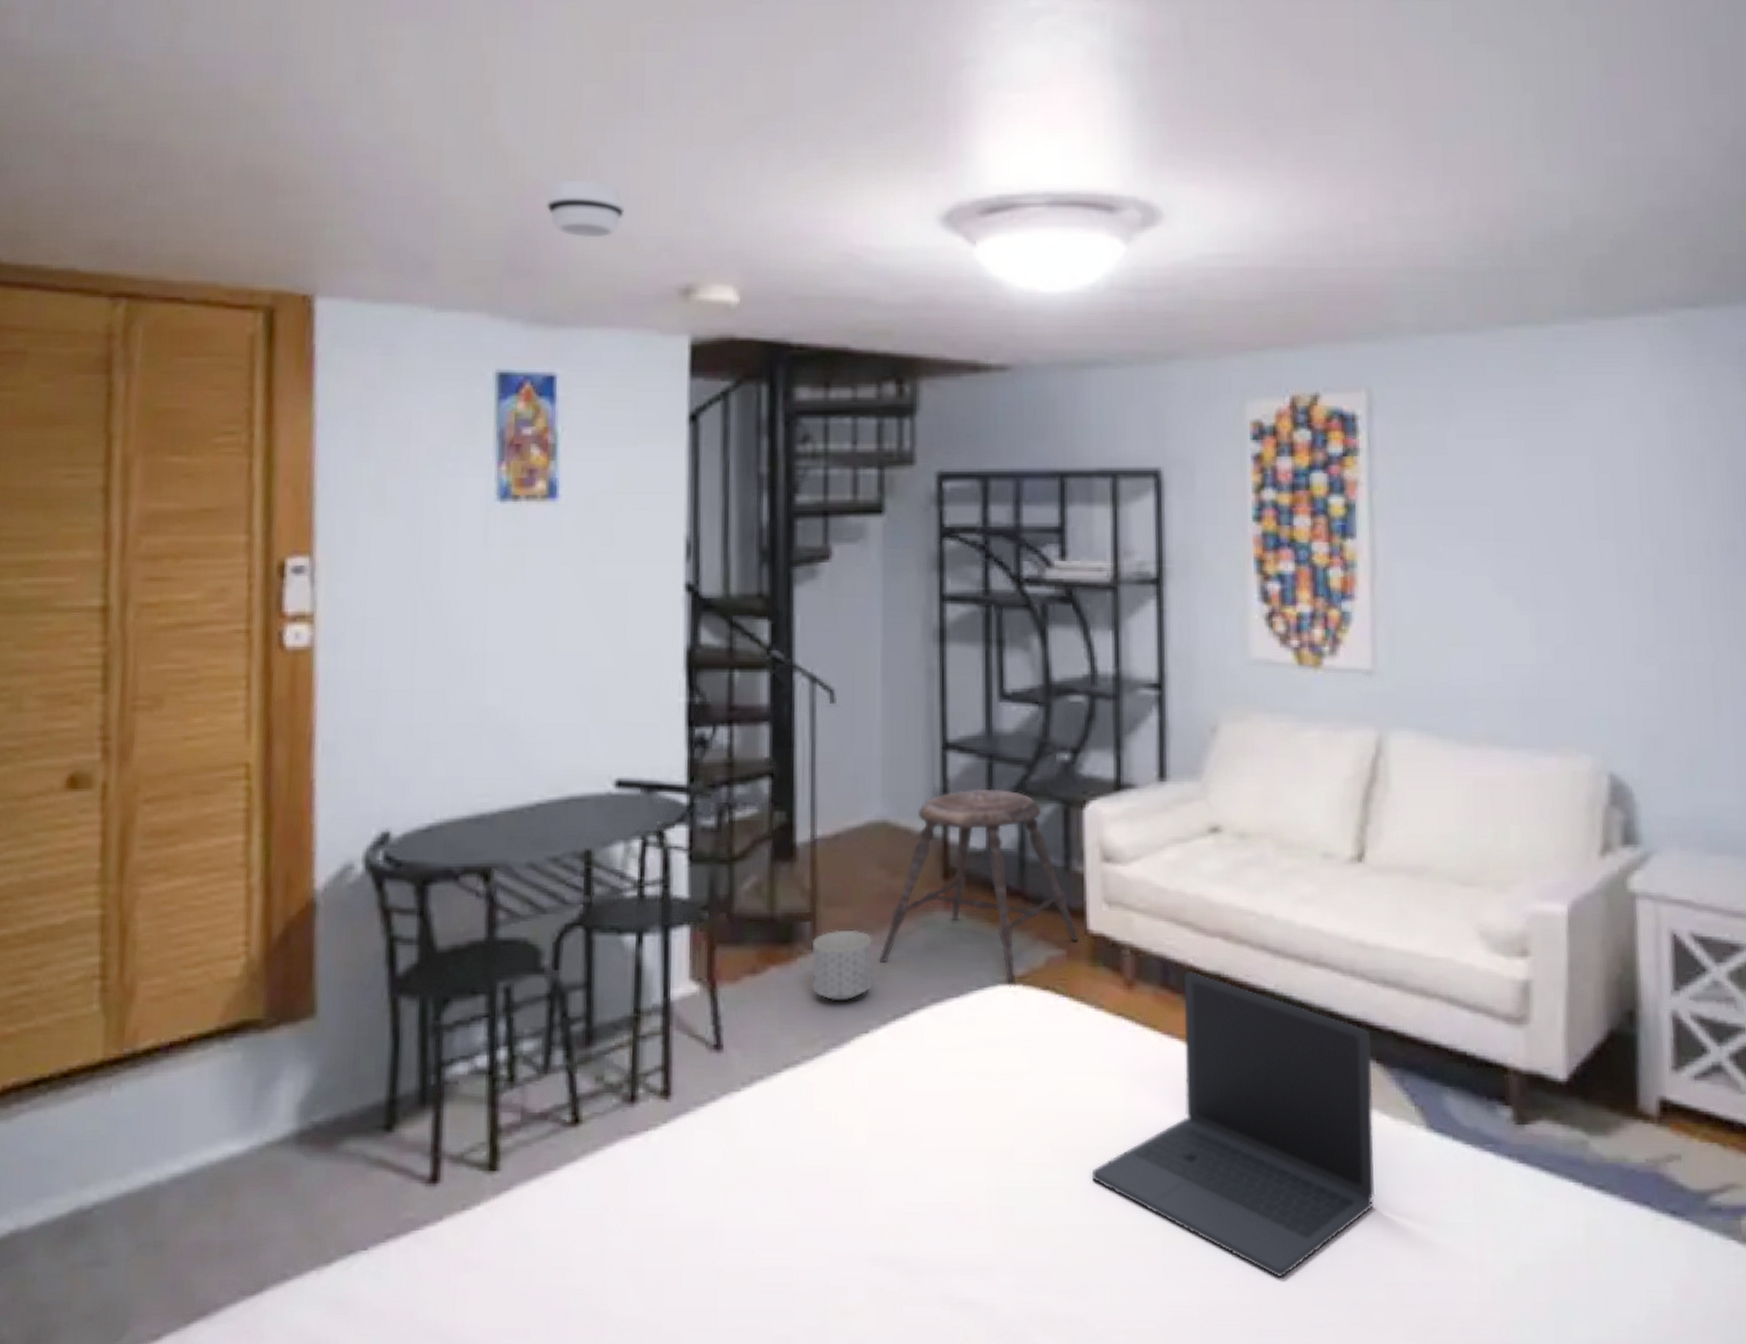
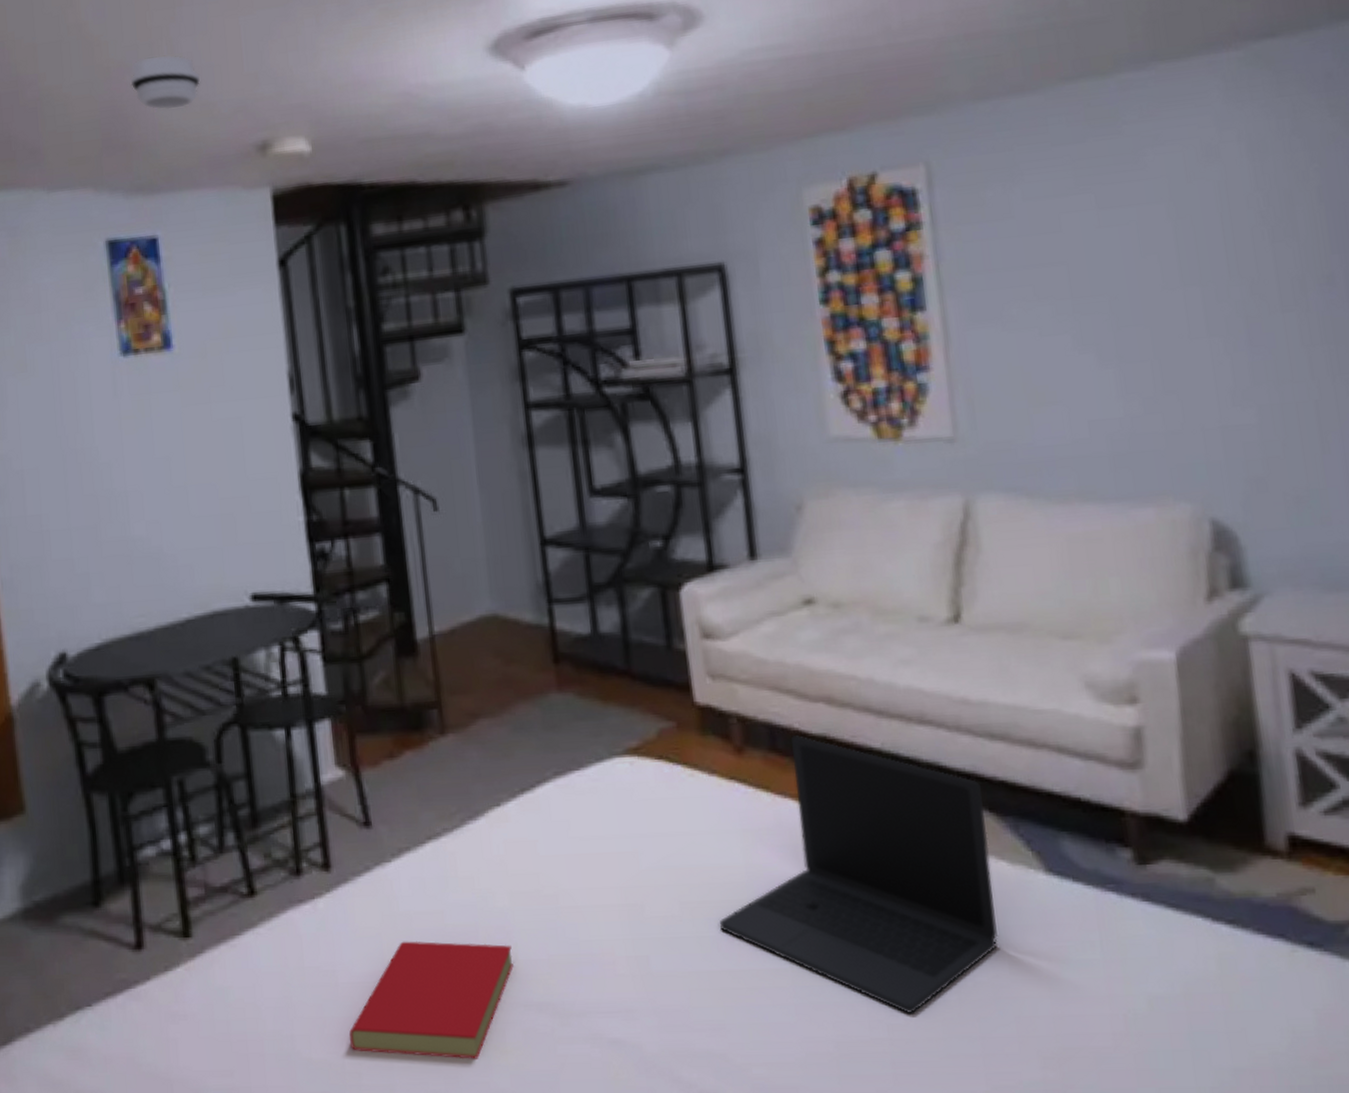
book: none [671,1182,865,1321] -> present [349,941,513,1059]
planter: present [811,929,873,1002] -> none [441,714,499,779]
stool: present [879,788,1079,987] -> none [503,578,687,759]

